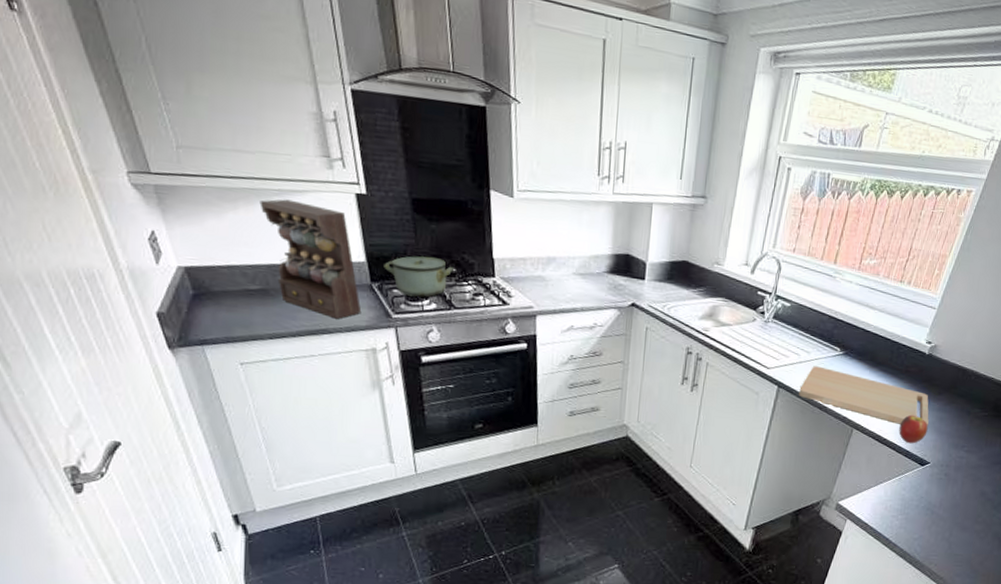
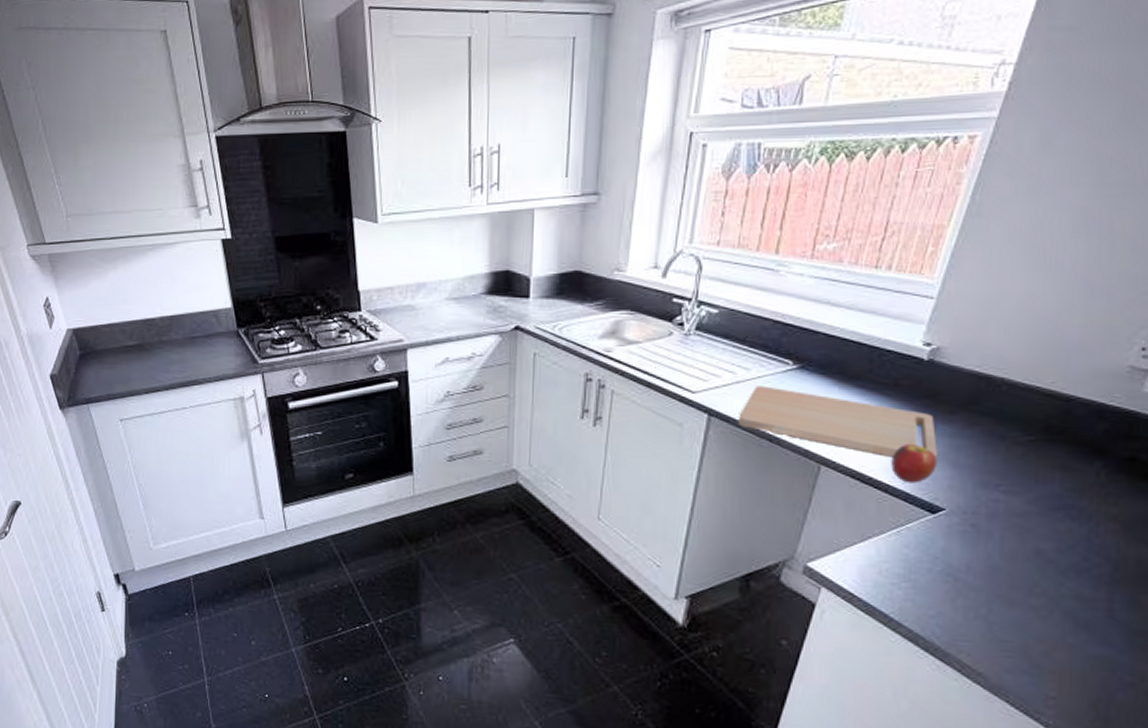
spice rack: present [260,199,362,319] -> none [136,253,229,369]
cooking pot: present [384,256,455,298] -> none [249,297,319,339]

